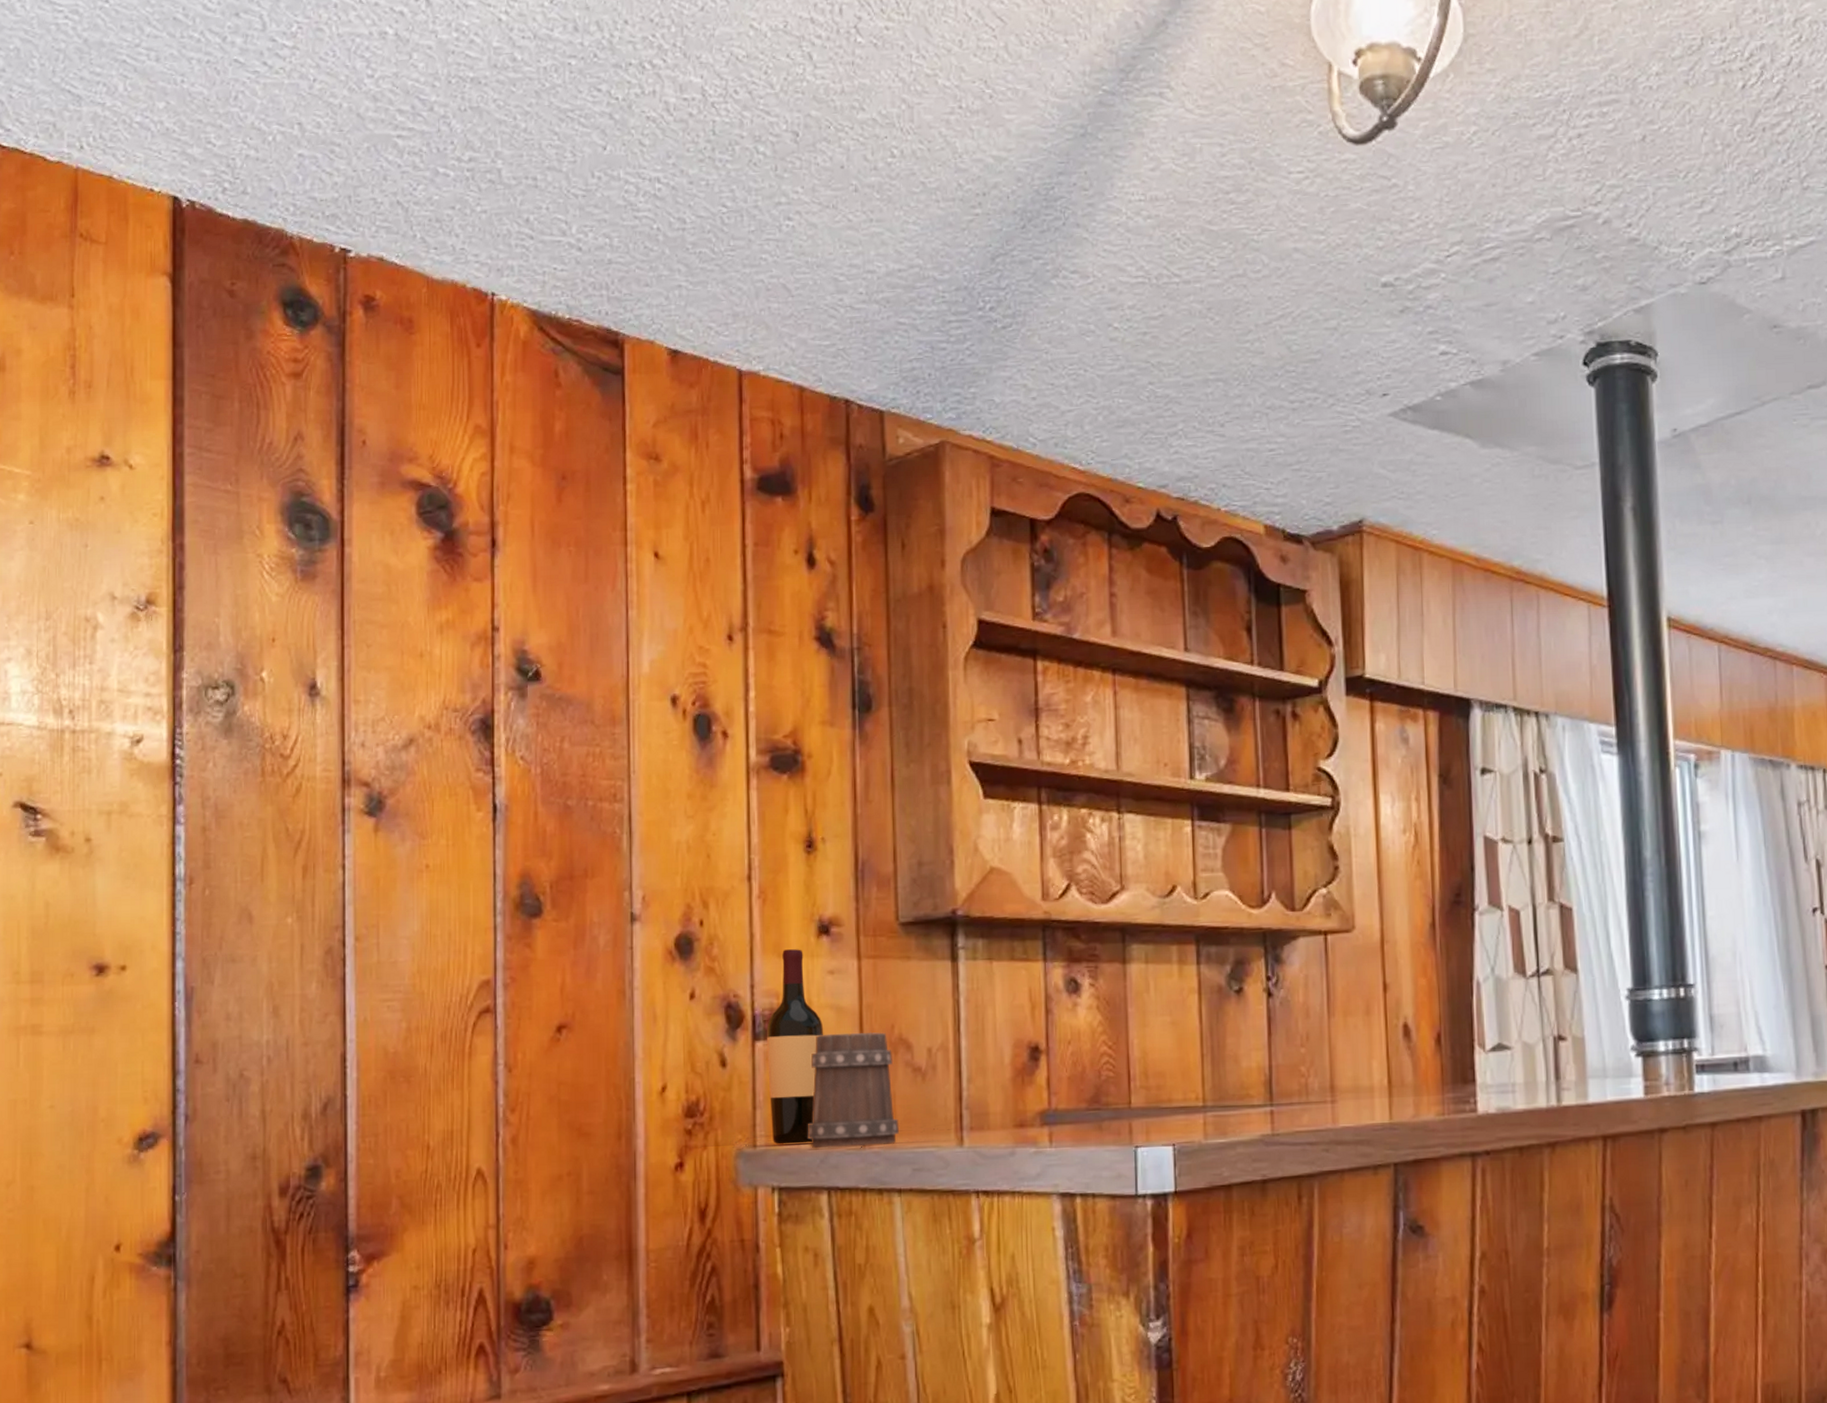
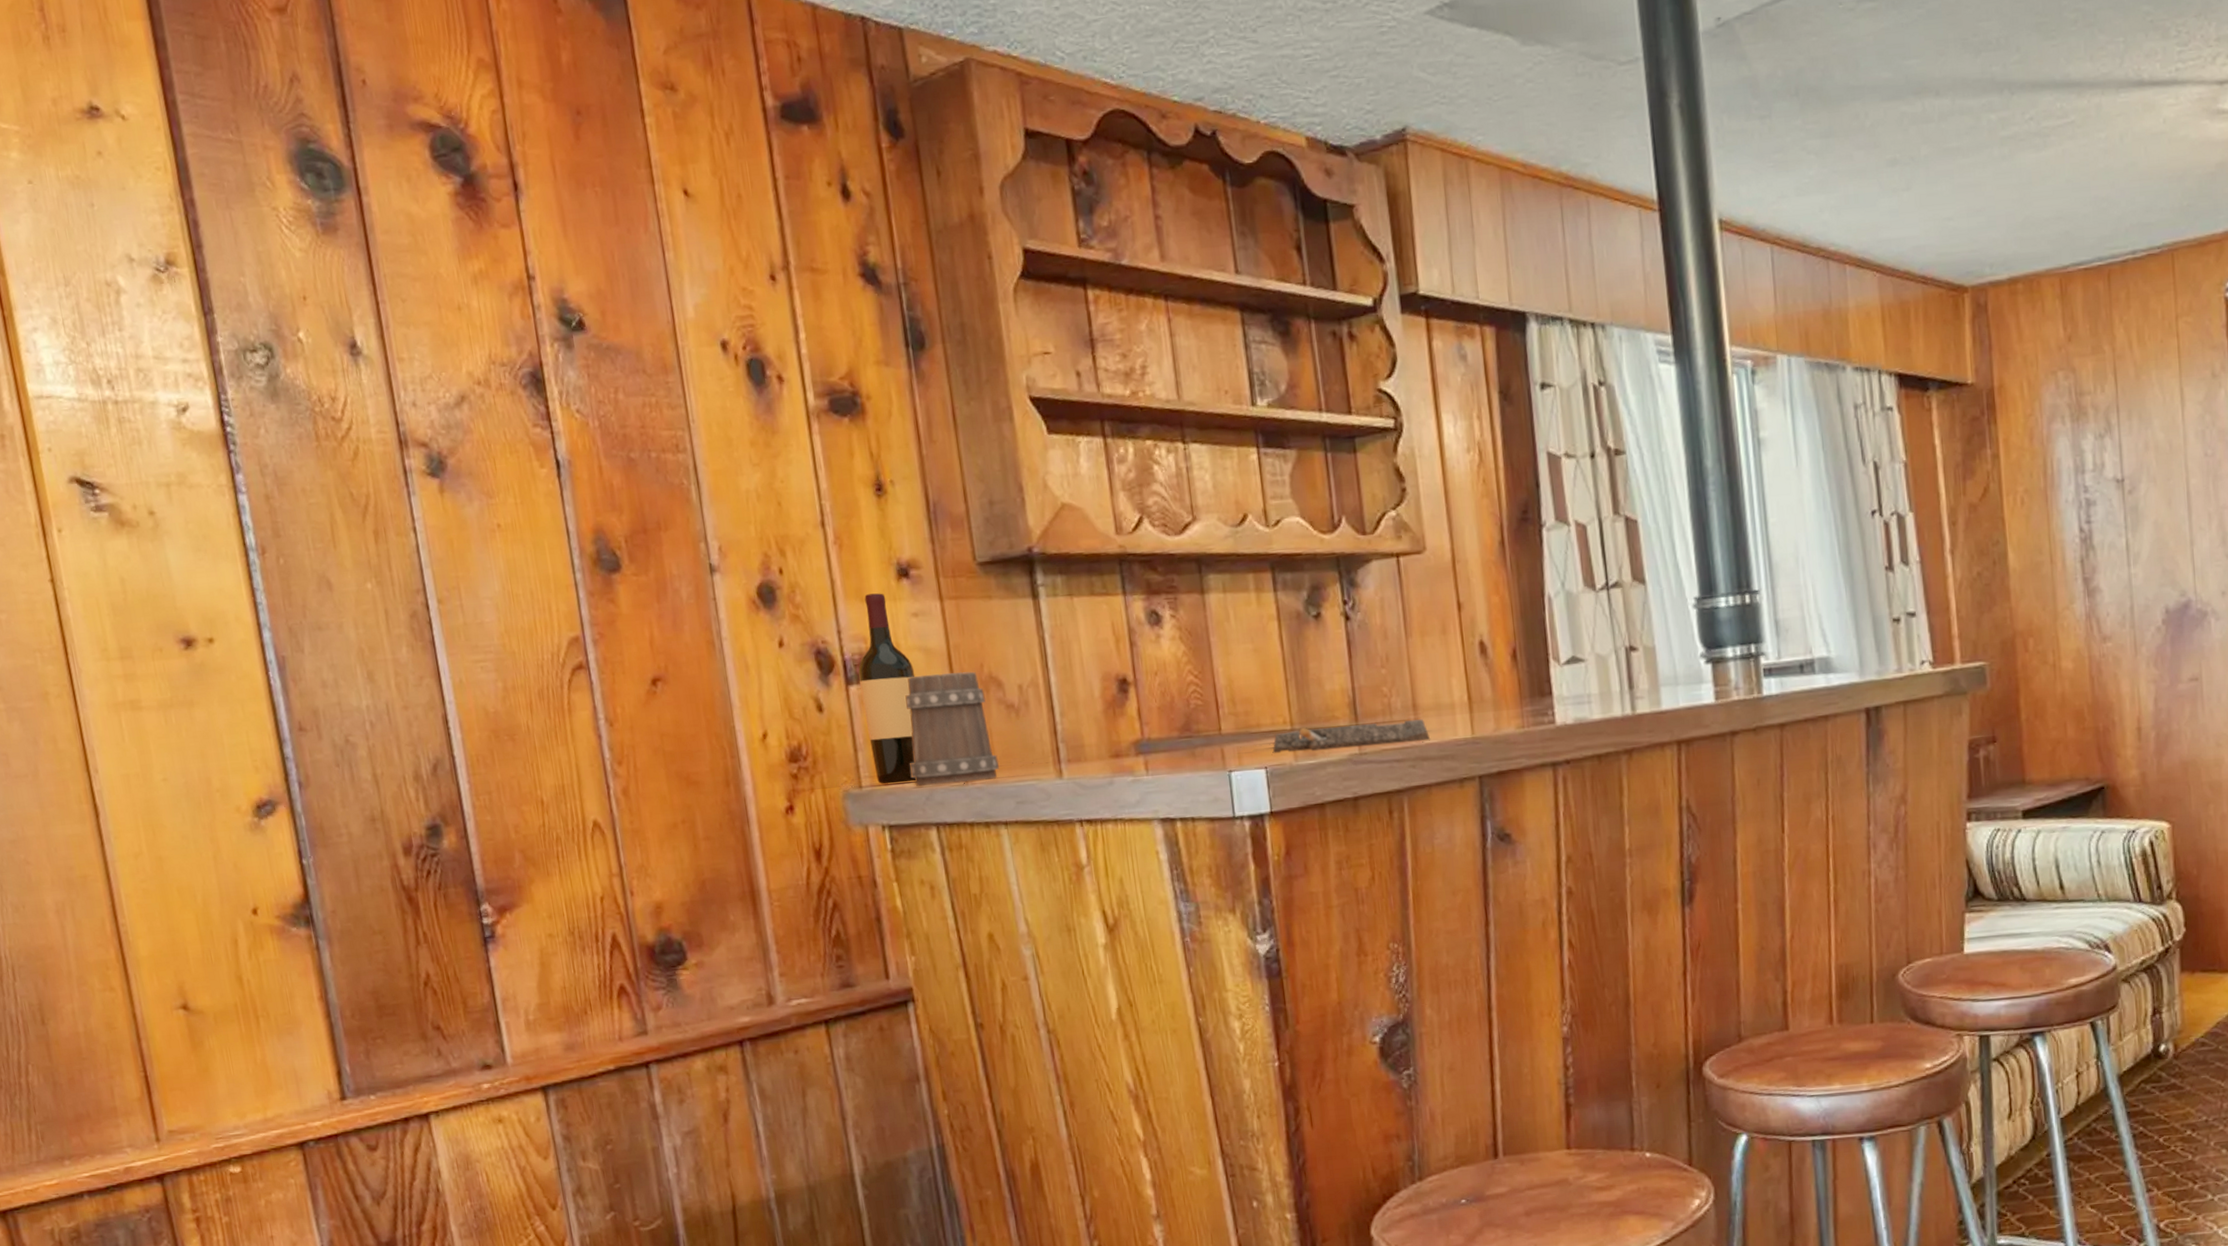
ashtray: none [1181,1102,1347,1132] -> present [1271,719,1431,756]

